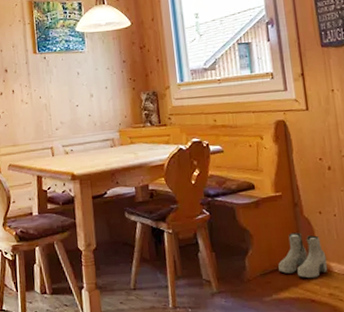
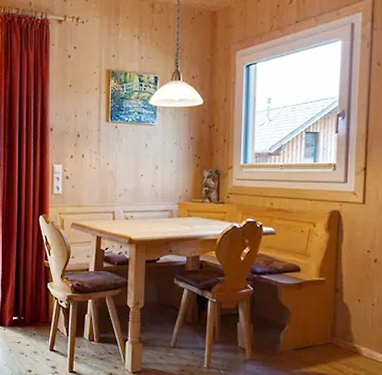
boots: present [278,232,328,279] -> none [311,315,358,359]

